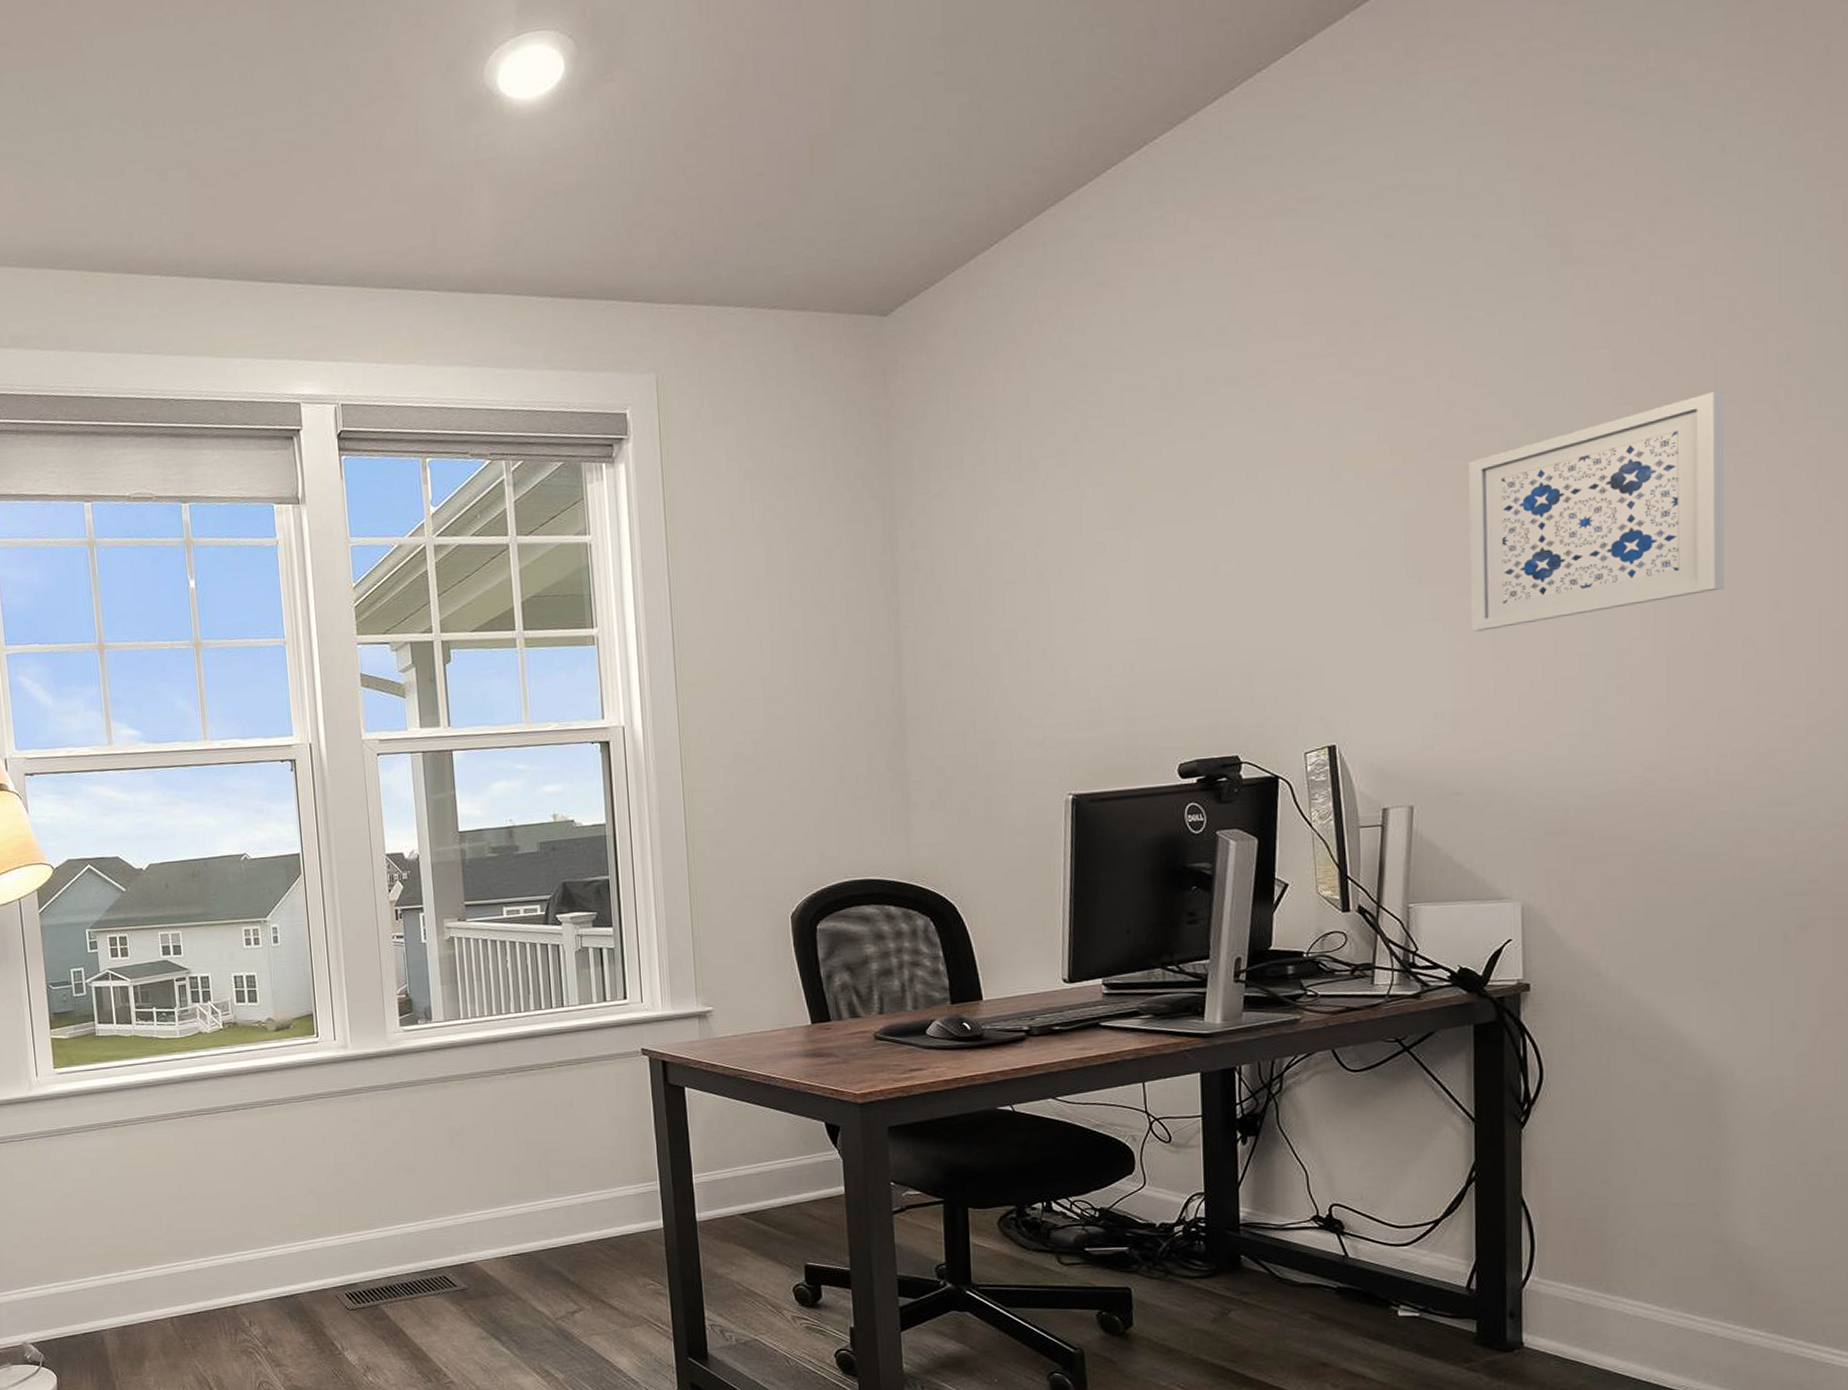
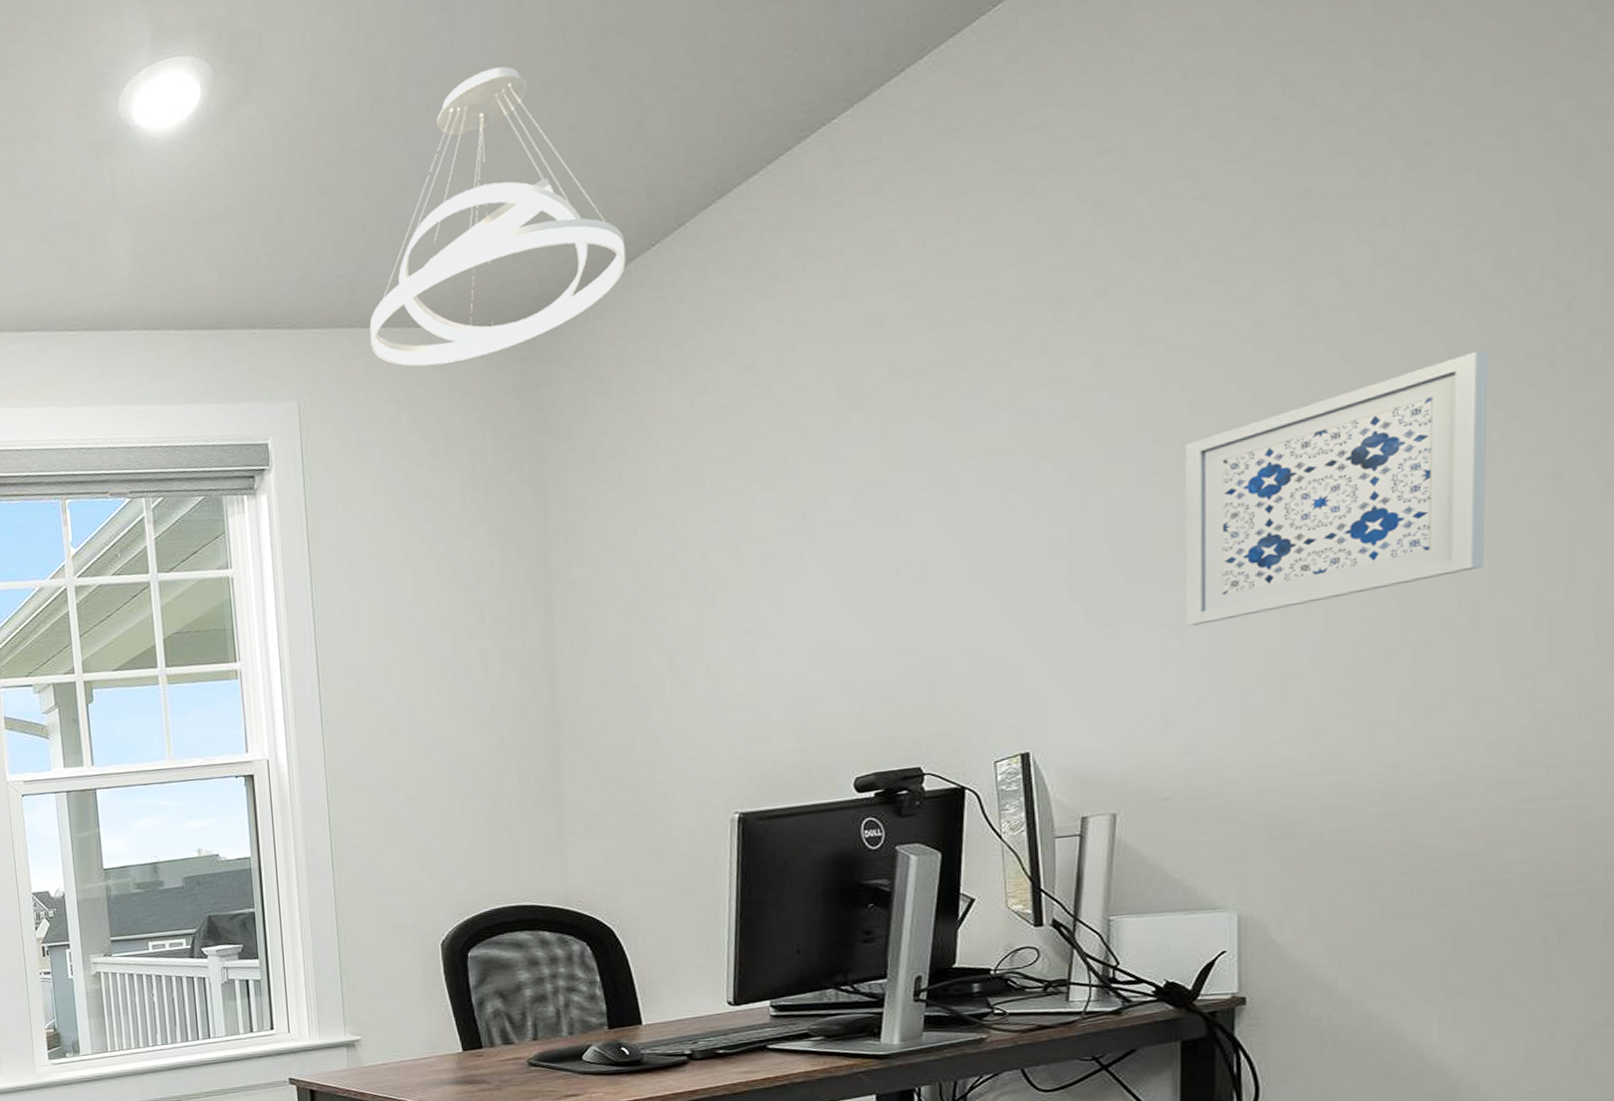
pendant light: none [725,65,967,347] -> present [369,66,626,367]

